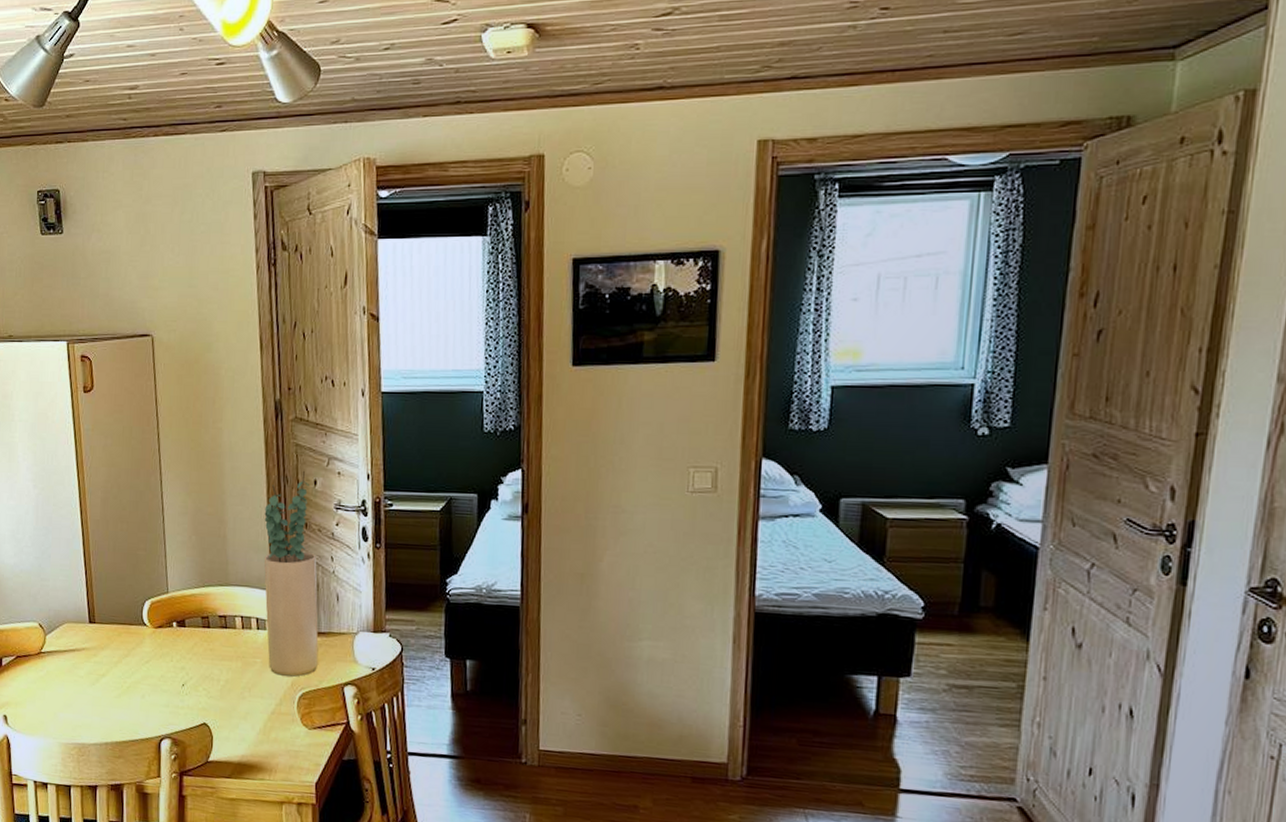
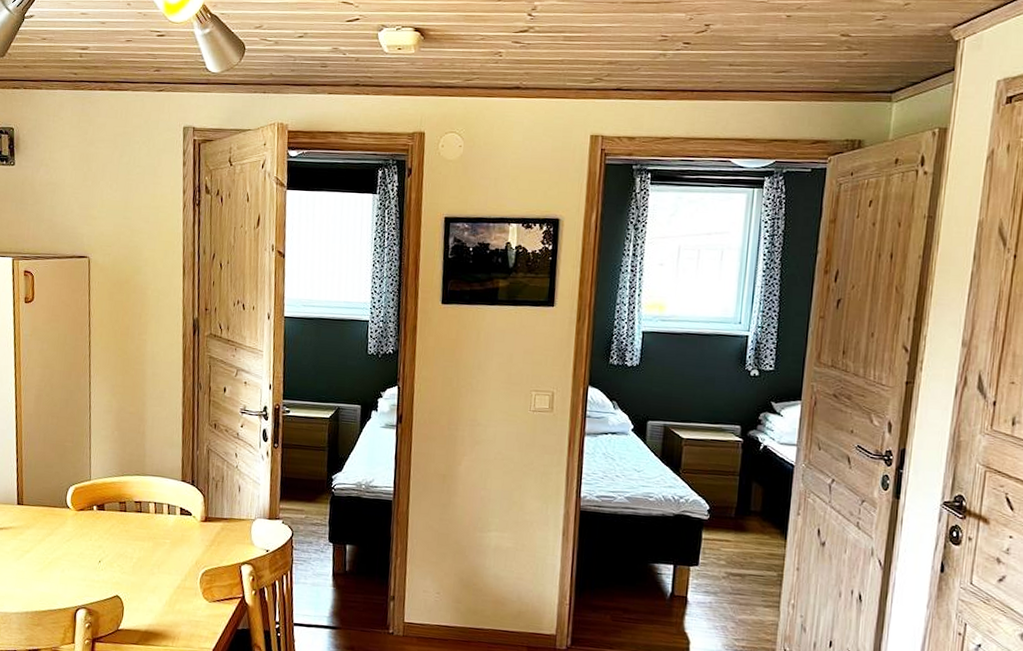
vase: present [263,471,319,677] -> none [176,380,223,556]

